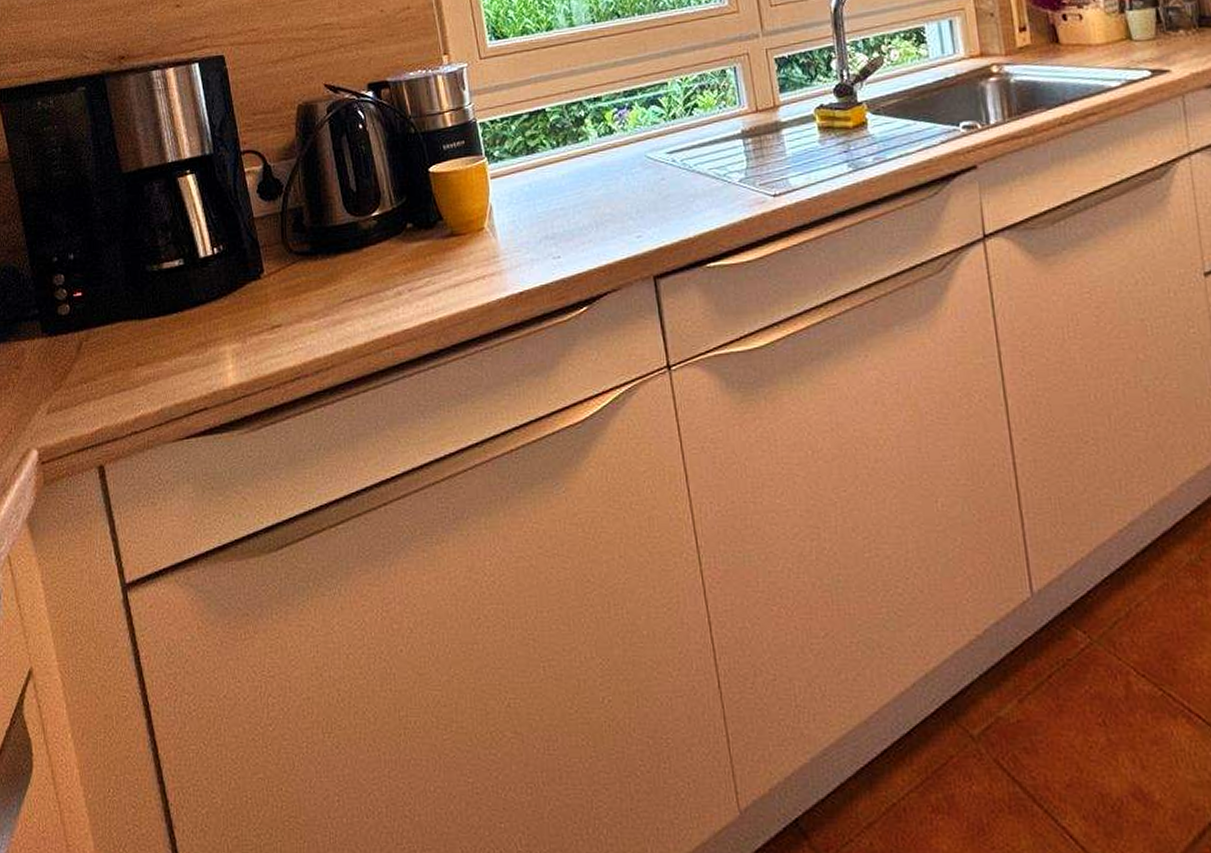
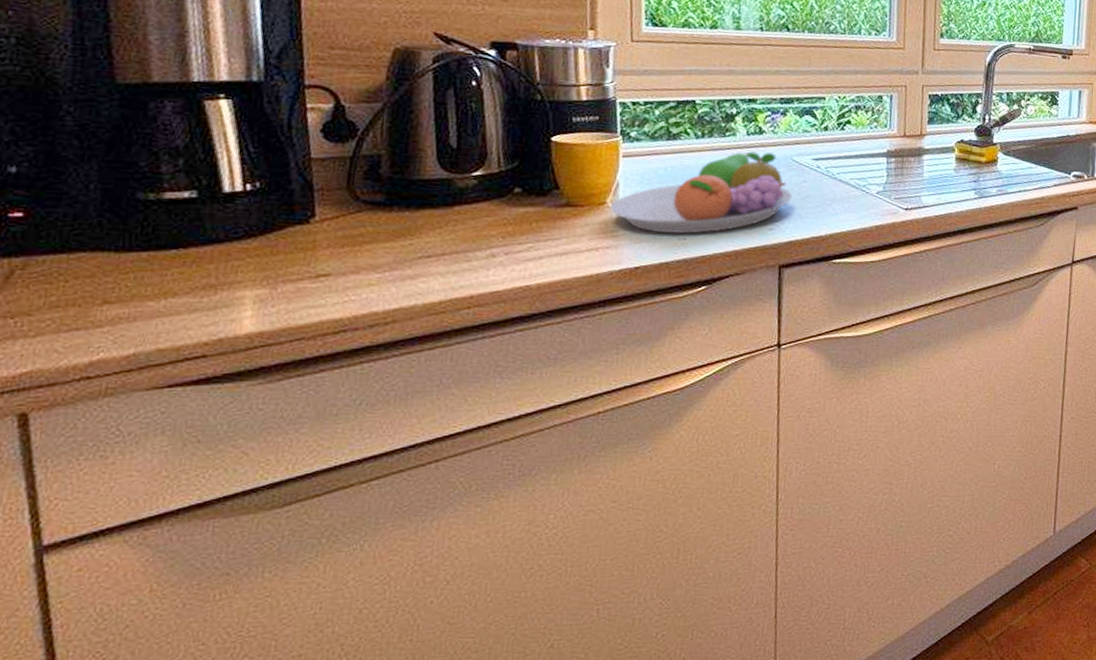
fruit bowl: none [488,152,653,254] -> present [609,151,792,234]

